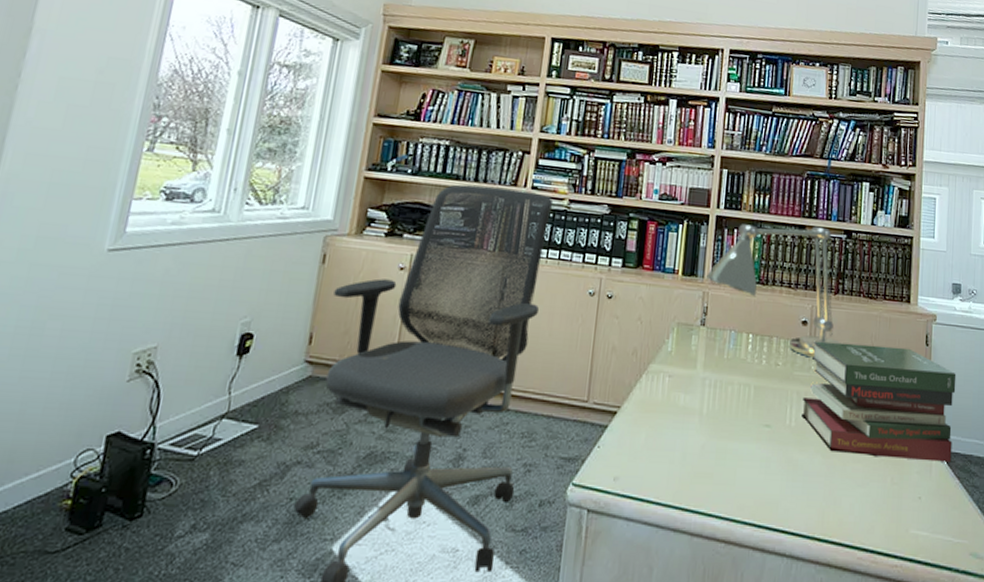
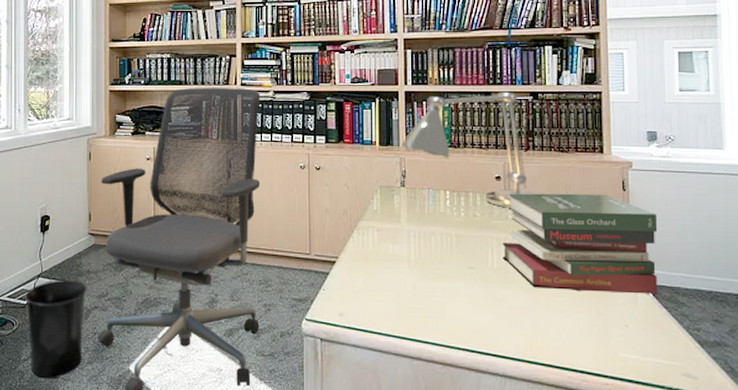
waste bin: none [186,422,291,563] -> present [25,280,87,378]

